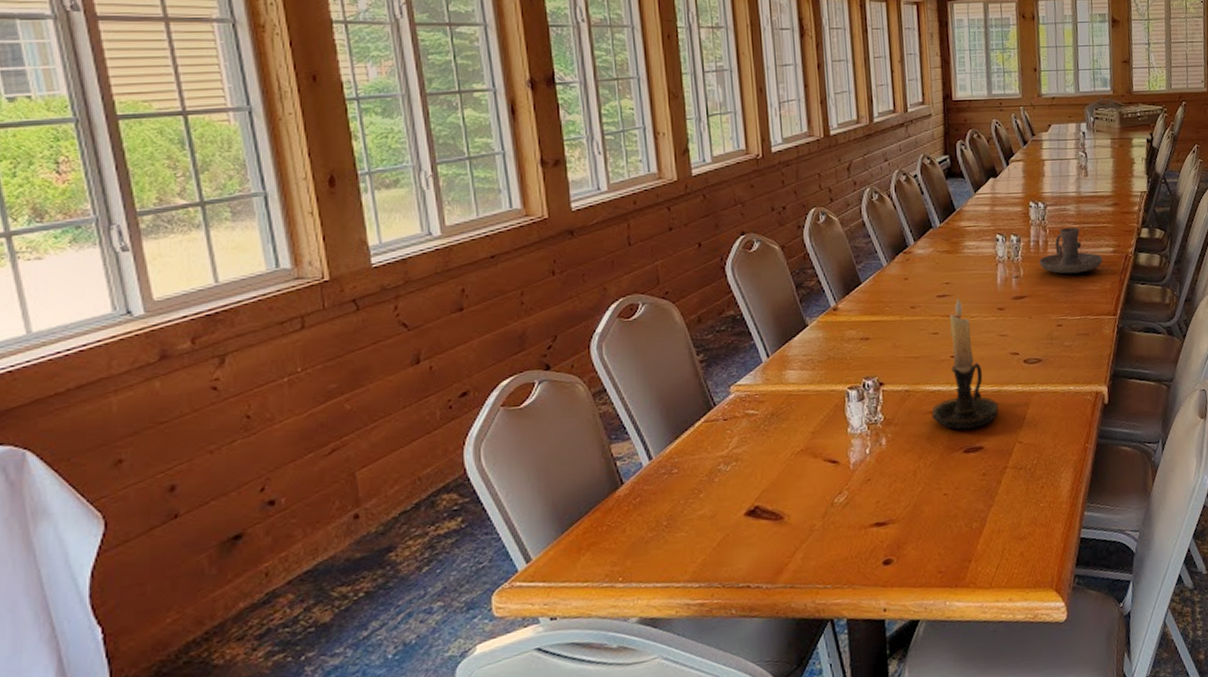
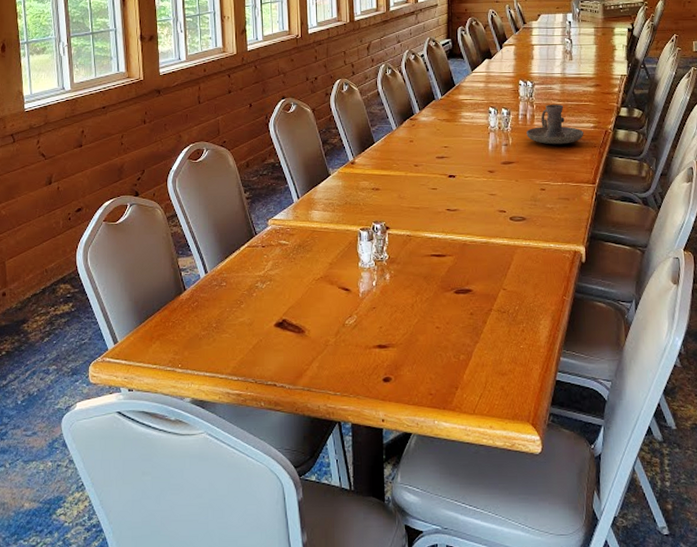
candle holder: present [931,297,999,430] -> none [428,159,487,273]

